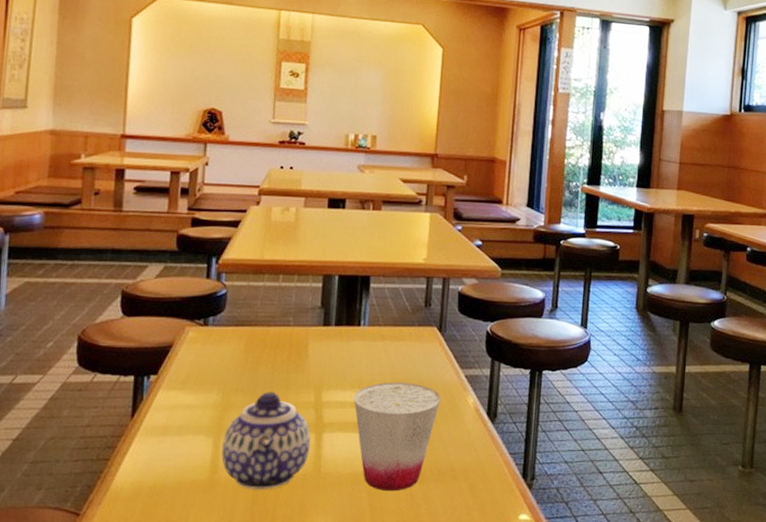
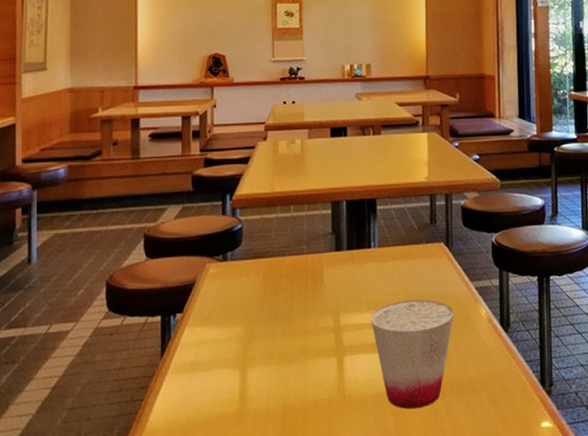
teapot: present [221,392,311,489] -> none [249,320,332,419]

